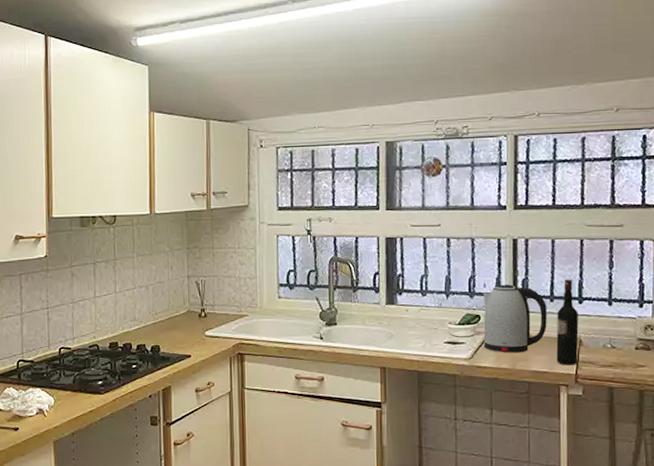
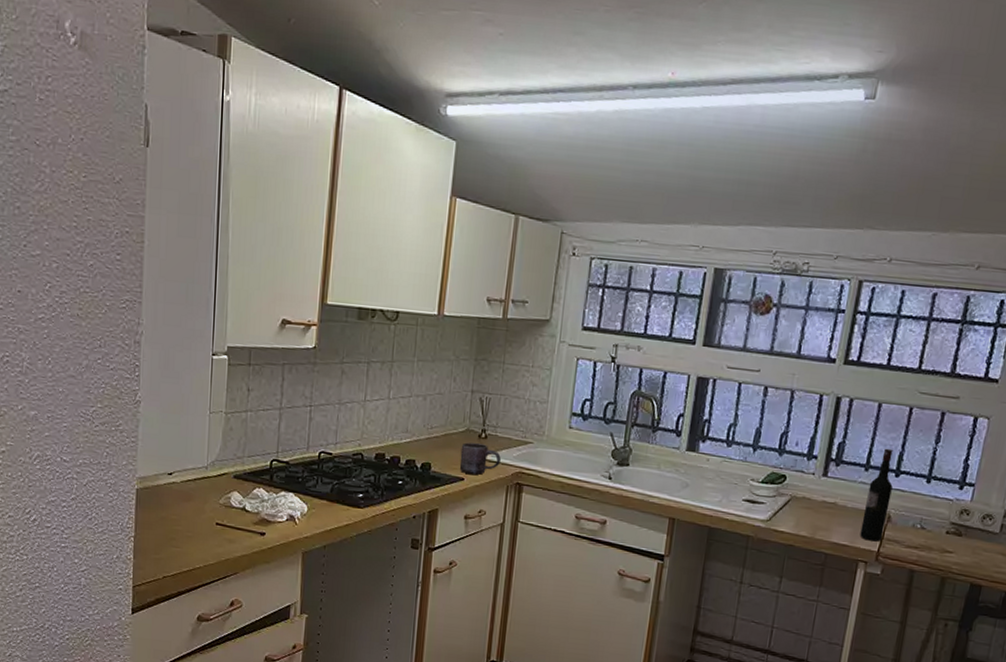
mug: none [184,322,221,351] -> present [459,442,501,475]
kettle: present [482,284,547,353] -> none [784,445,860,522]

